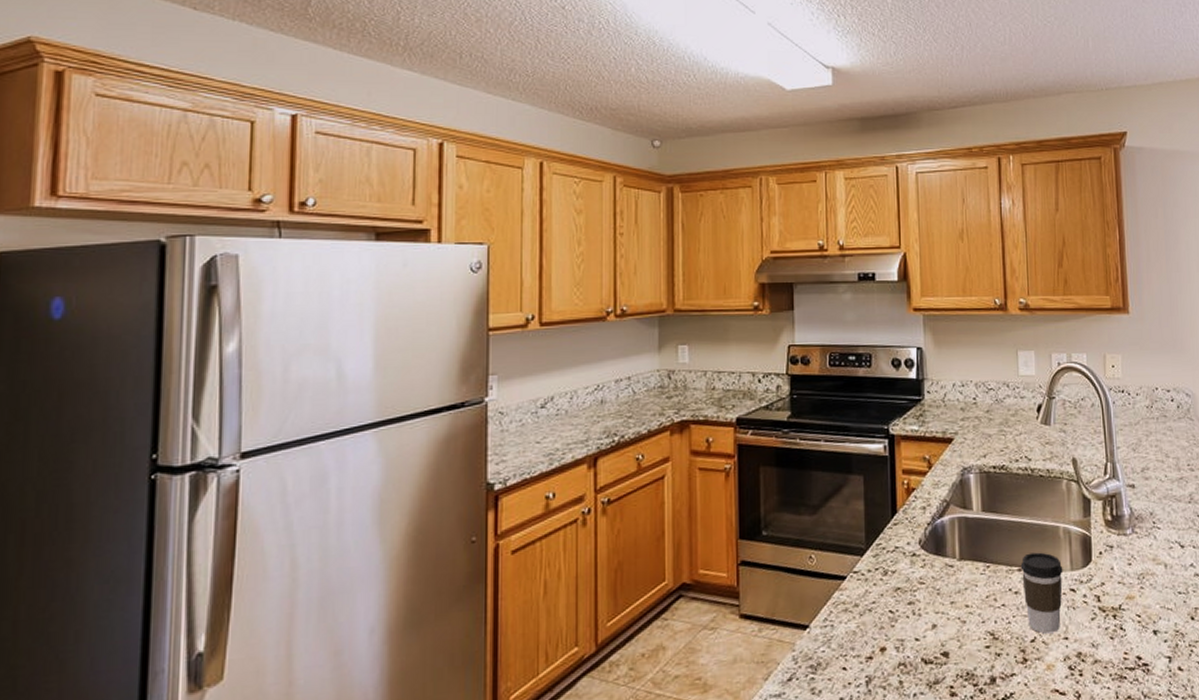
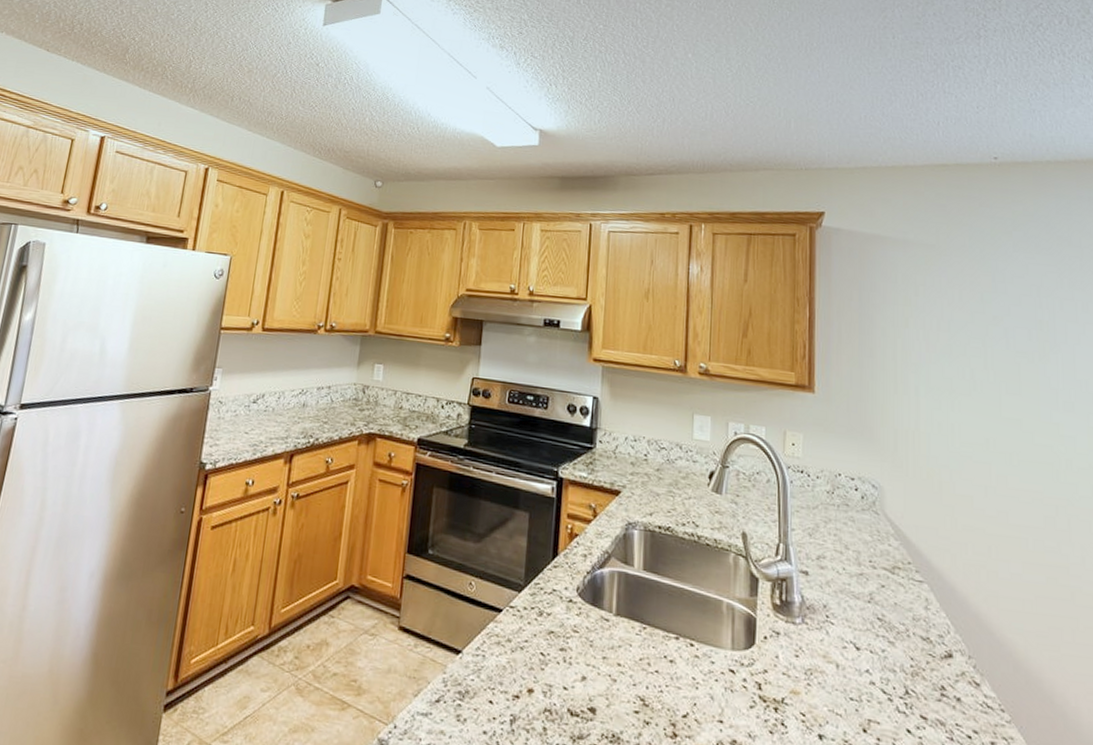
coffee cup: present [1020,552,1063,634] -> none [678,622,724,713]

